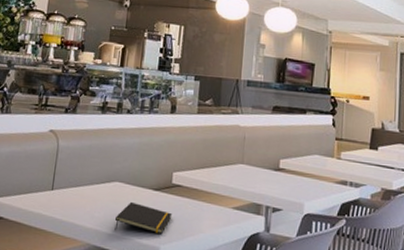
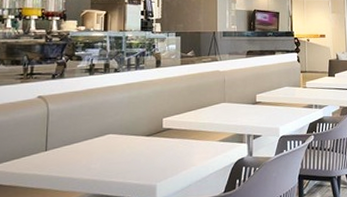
notepad: present [114,201,173,235] -> none [112,149,166,178]

